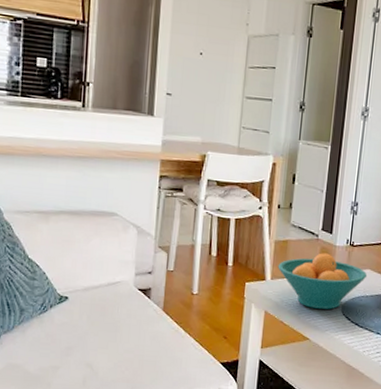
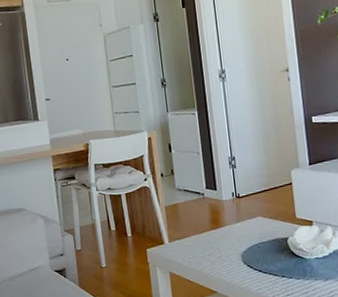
fruit bowl: present [278,253,368,310] -> none [172,209,260,263]

